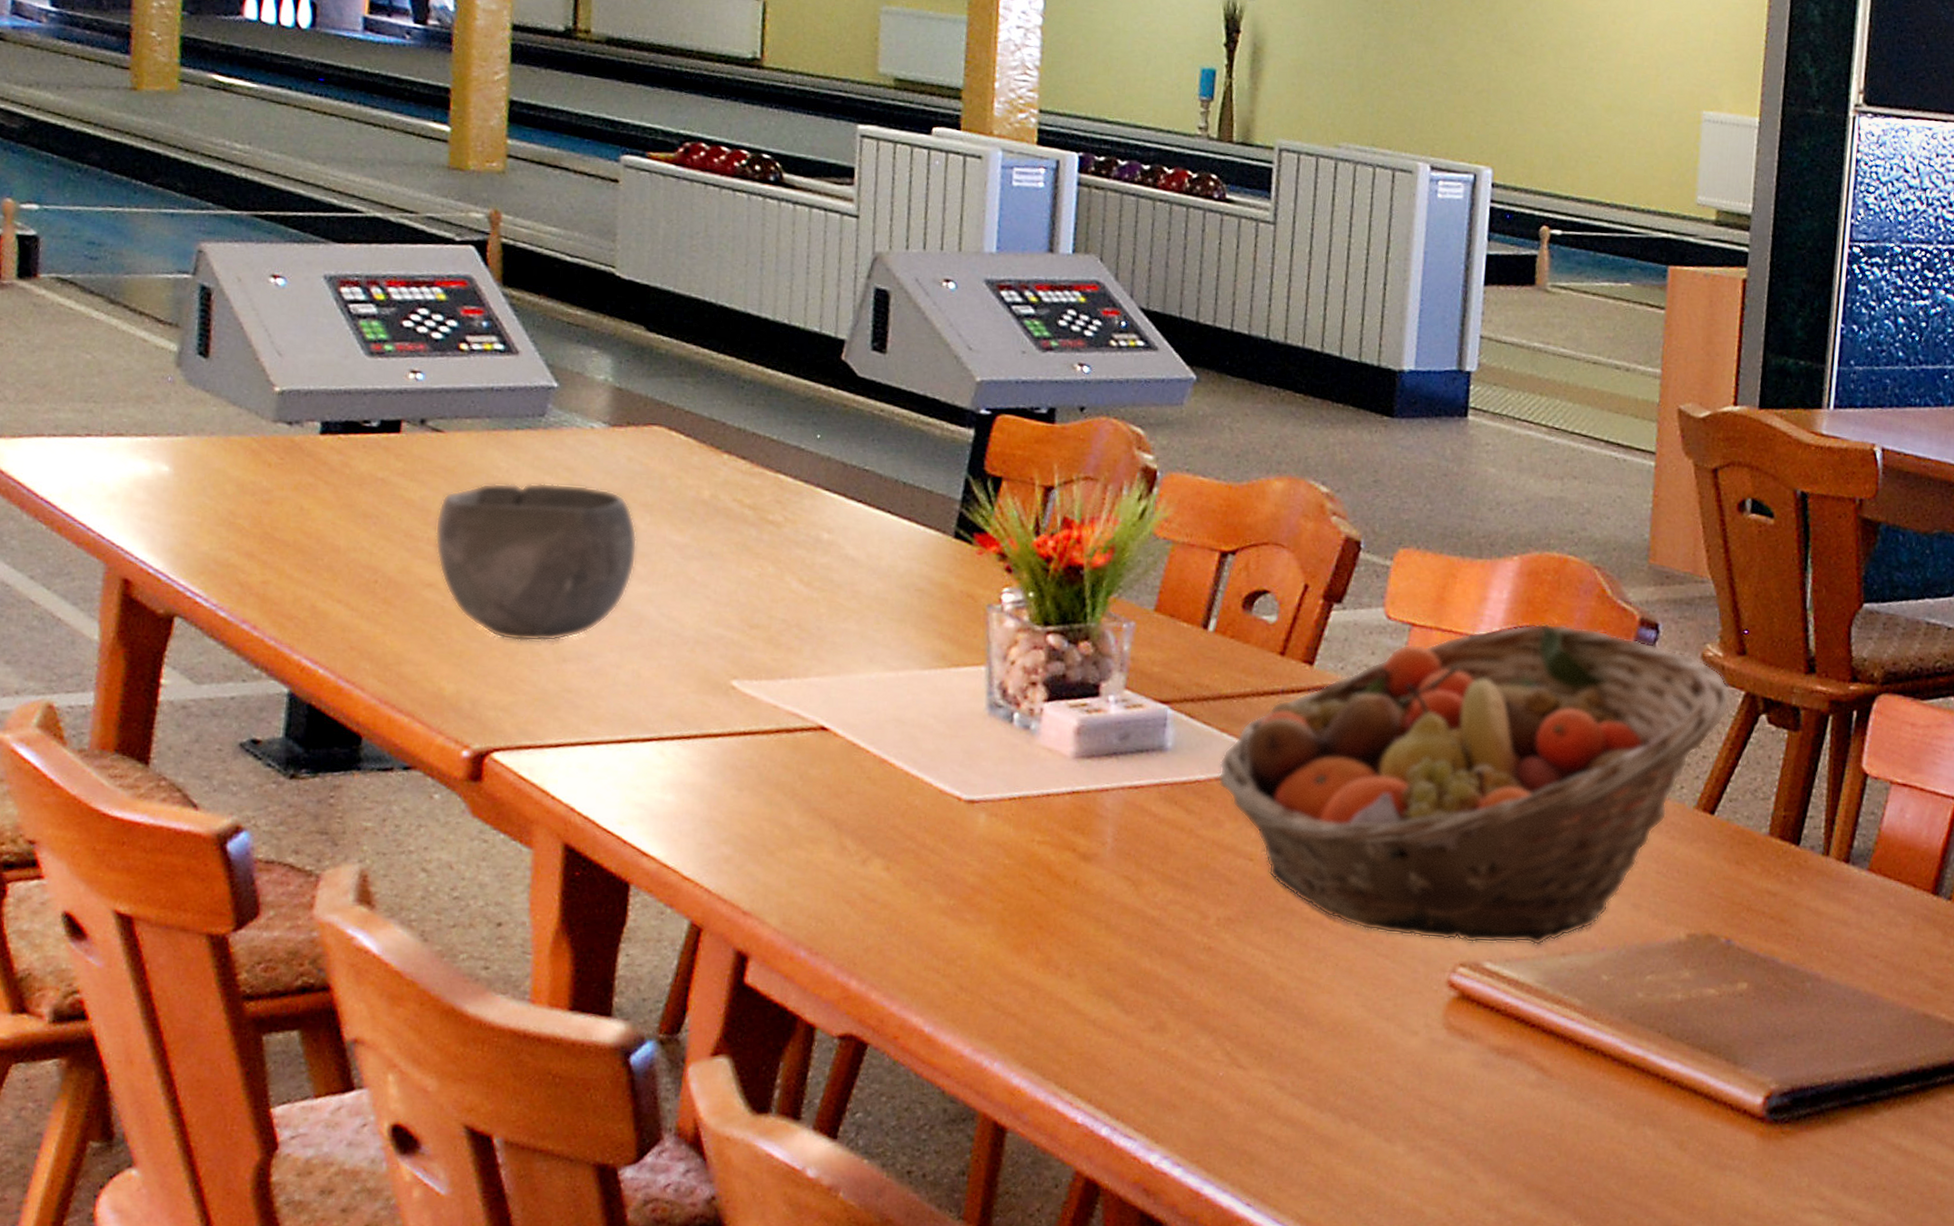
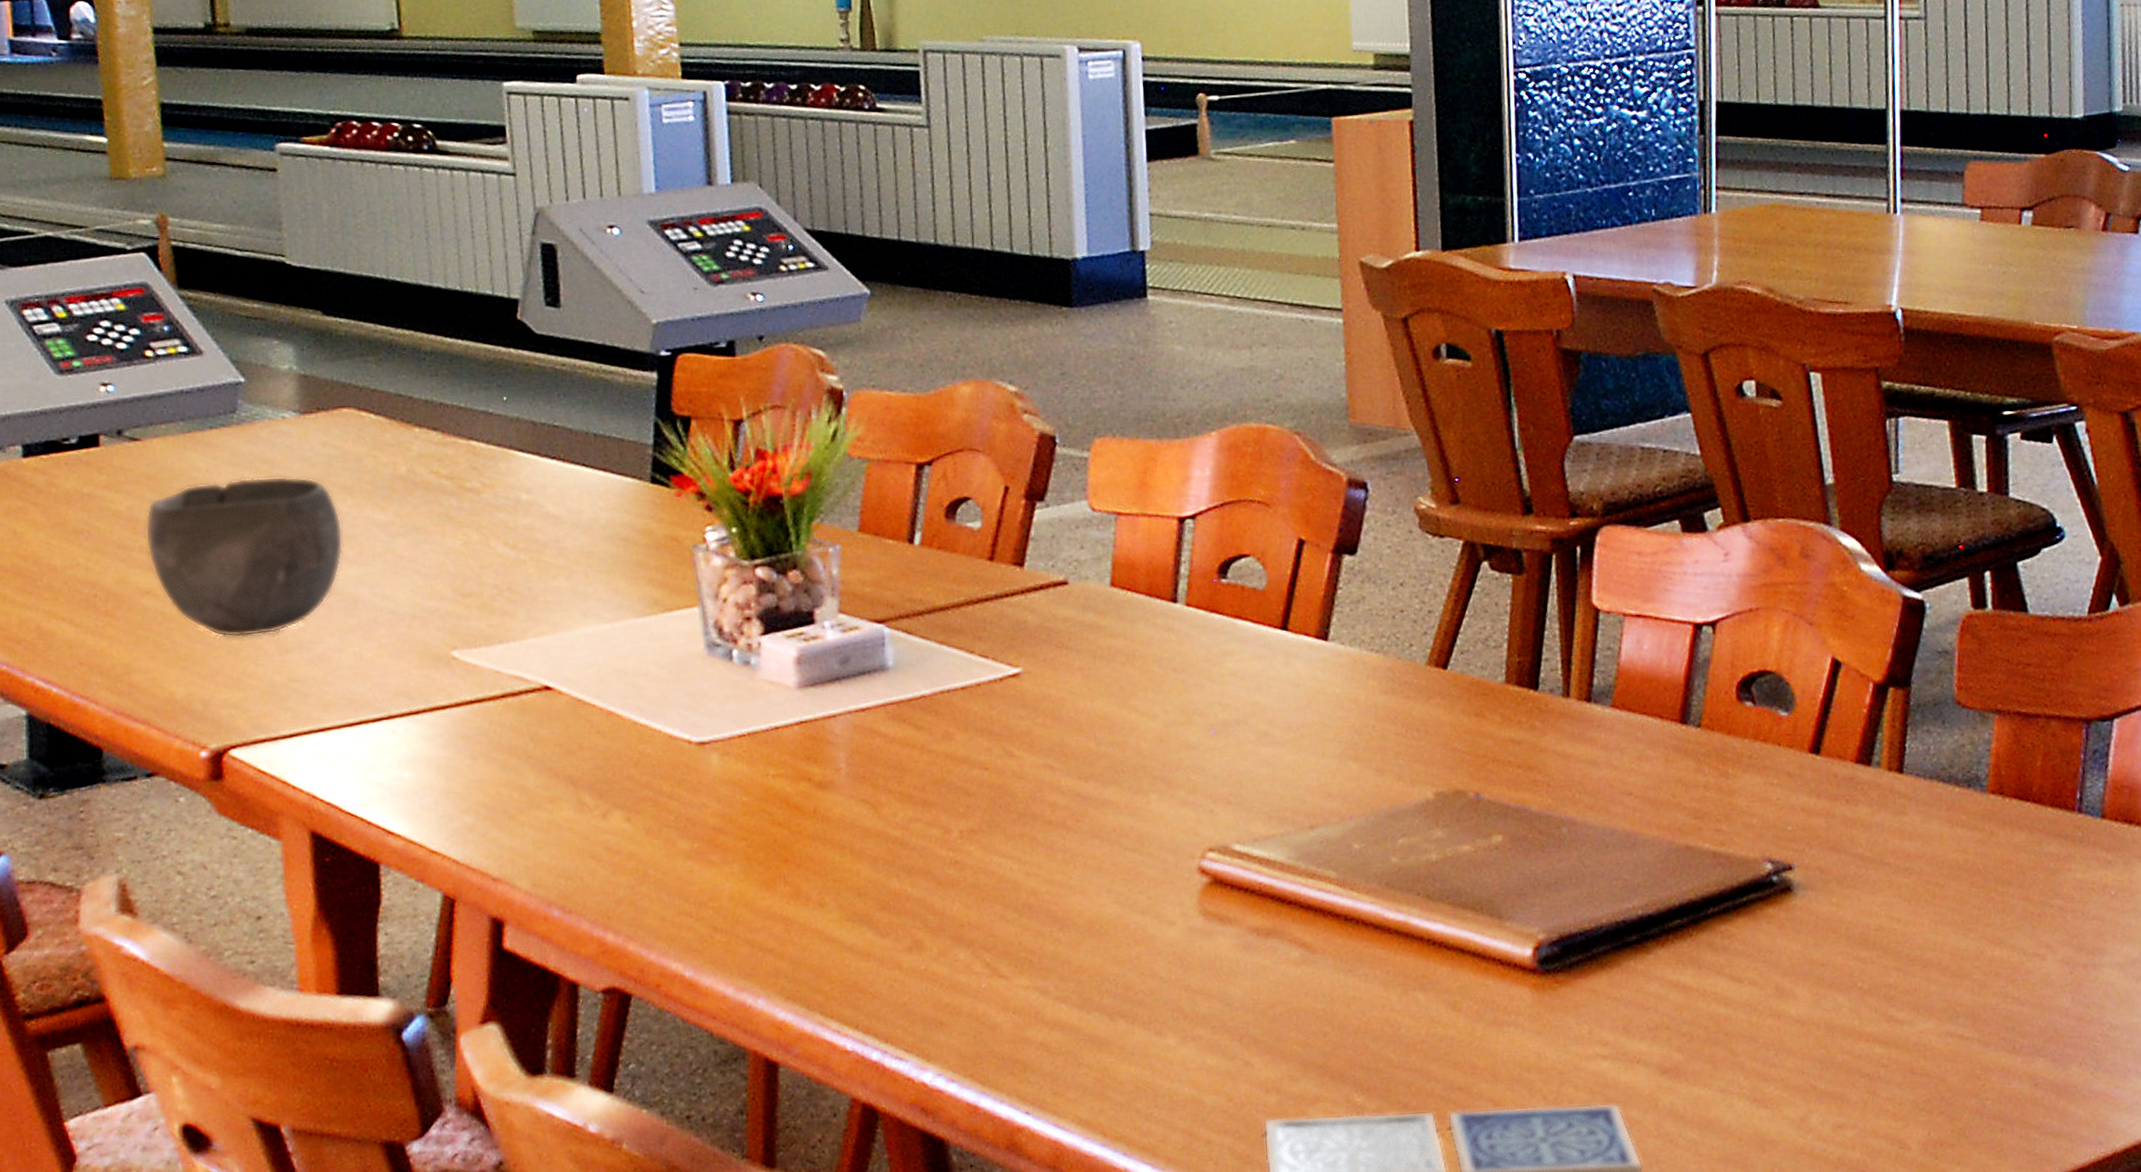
fruit basket: present [1218,623,1731,946] -> none [942,495,1449,827]

